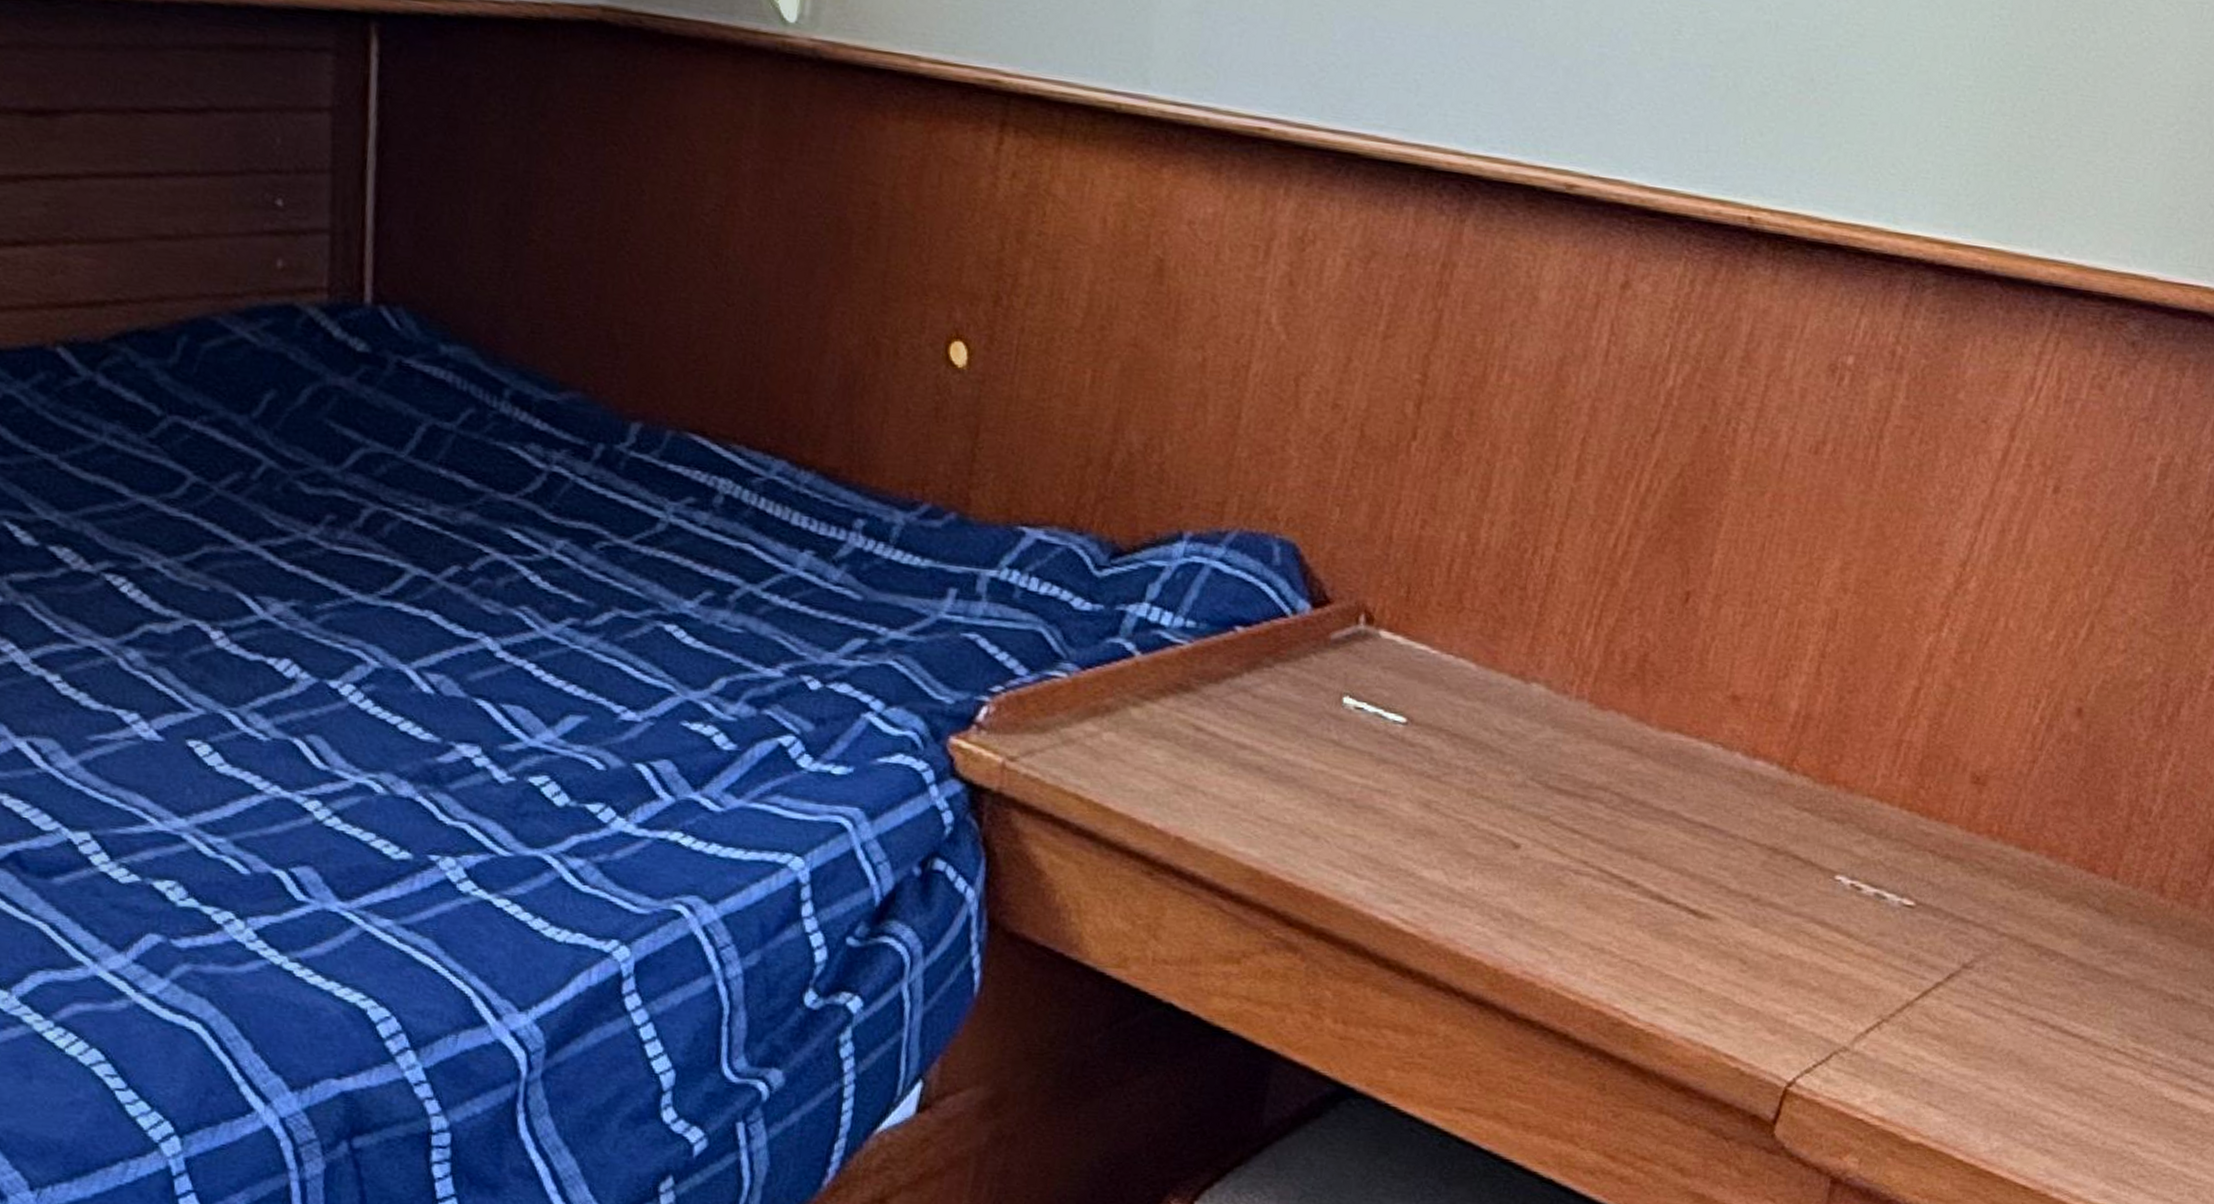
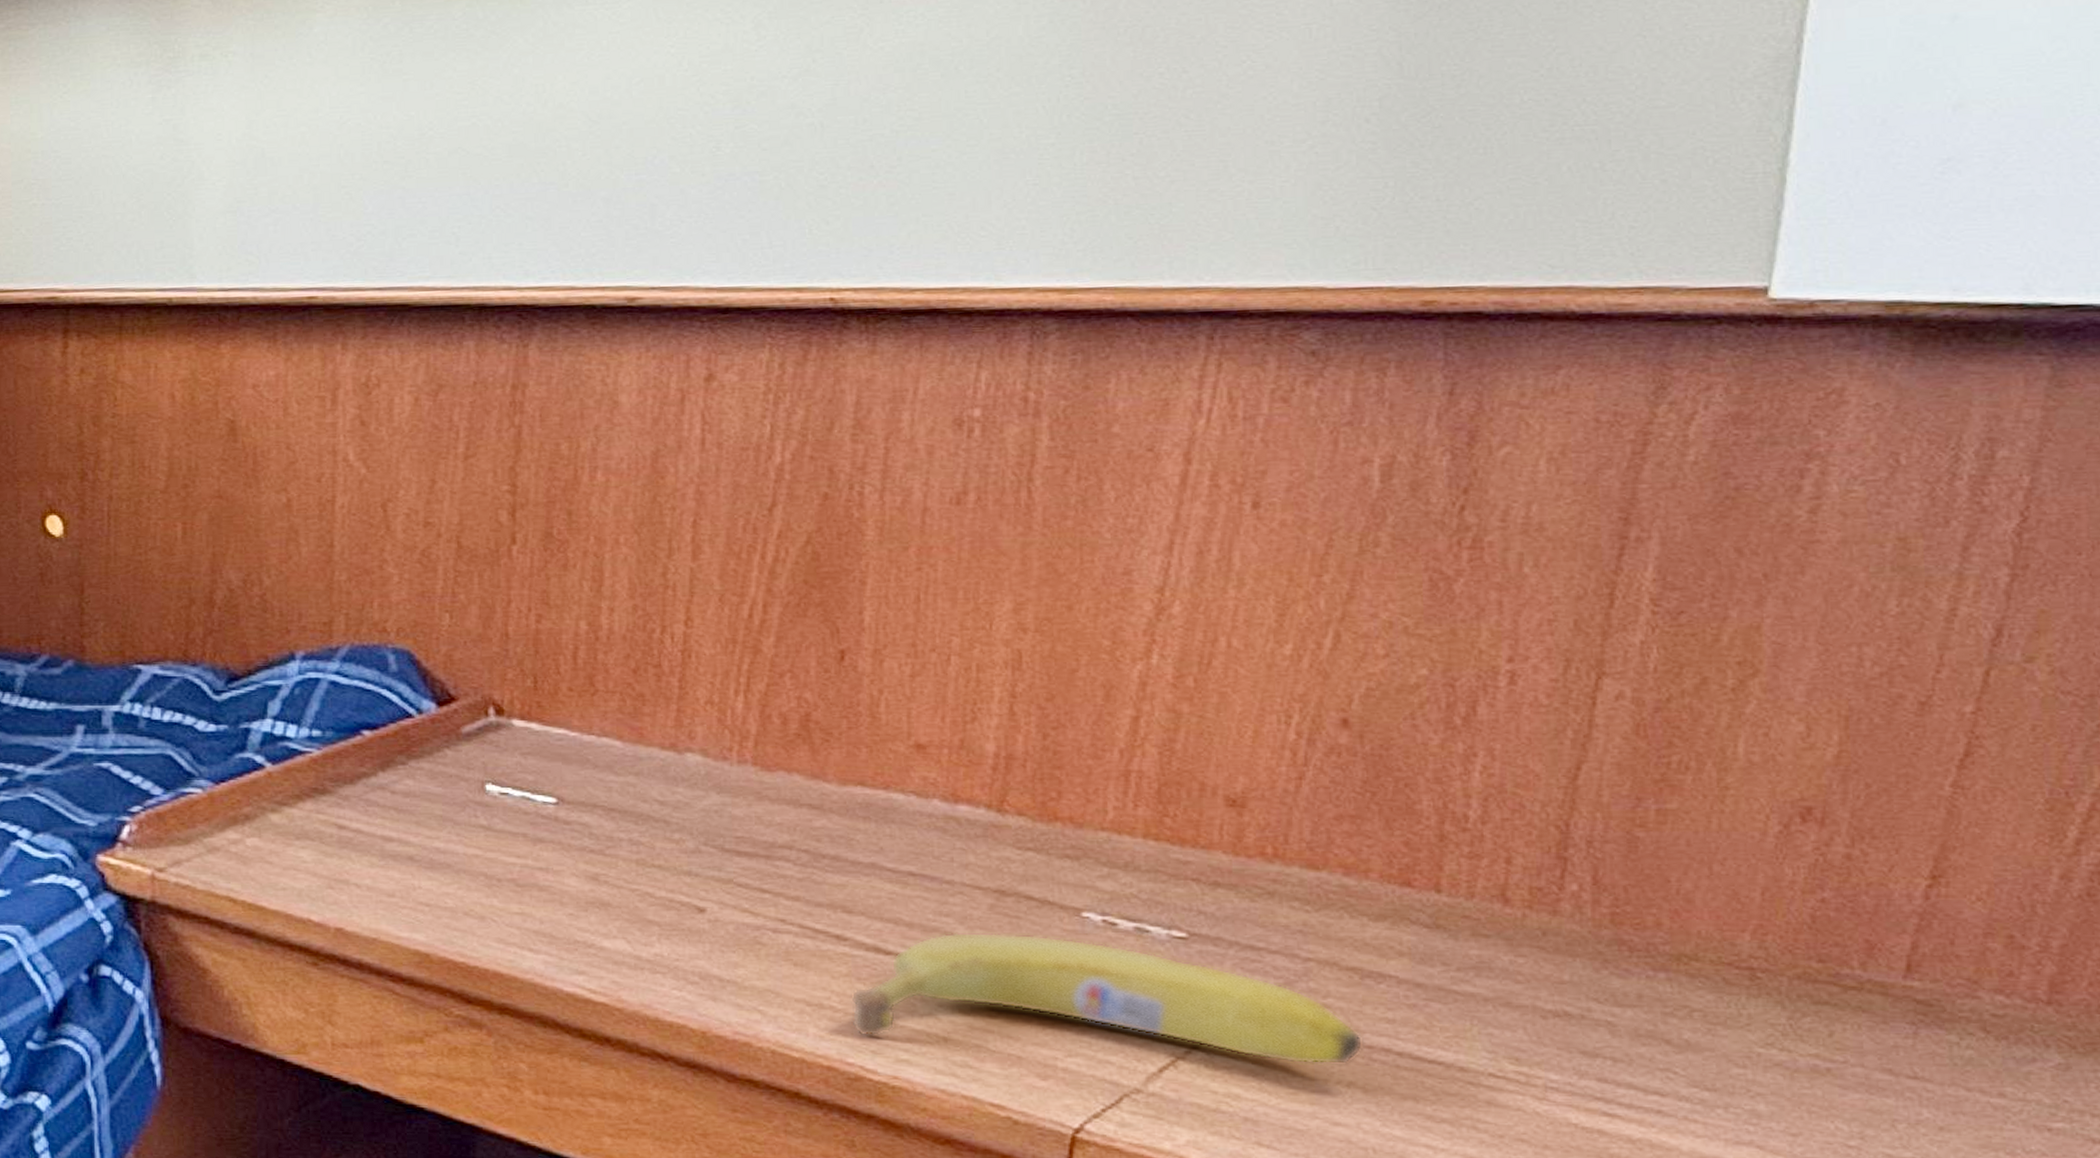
fruit: none [1624,886,2029,1035] -> present [851,932,1364,1065]

